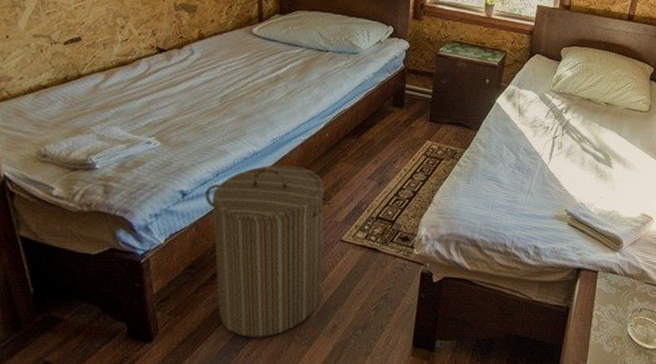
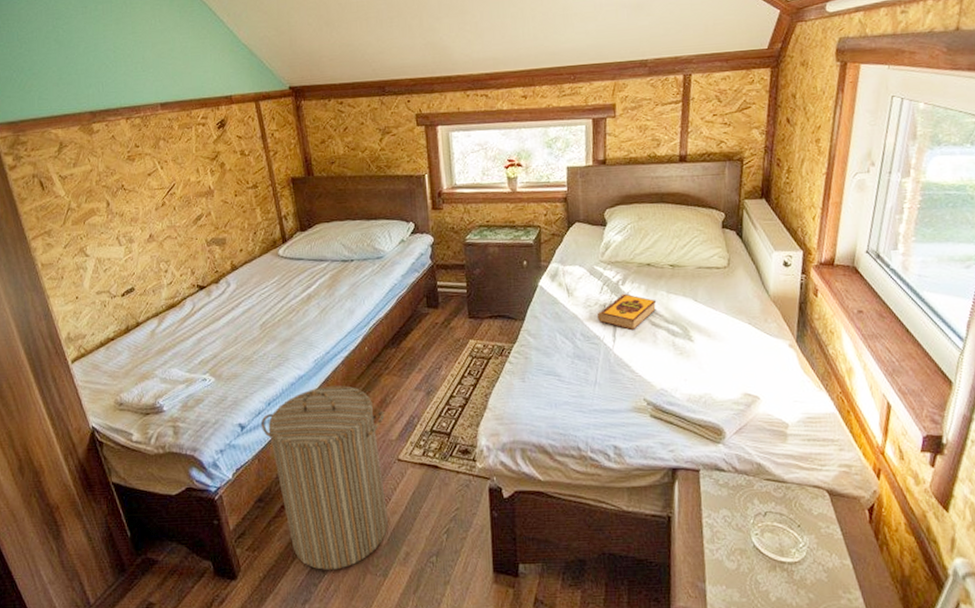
hardback book: none [539,120,590,152] -> present [596,293,657,331]

